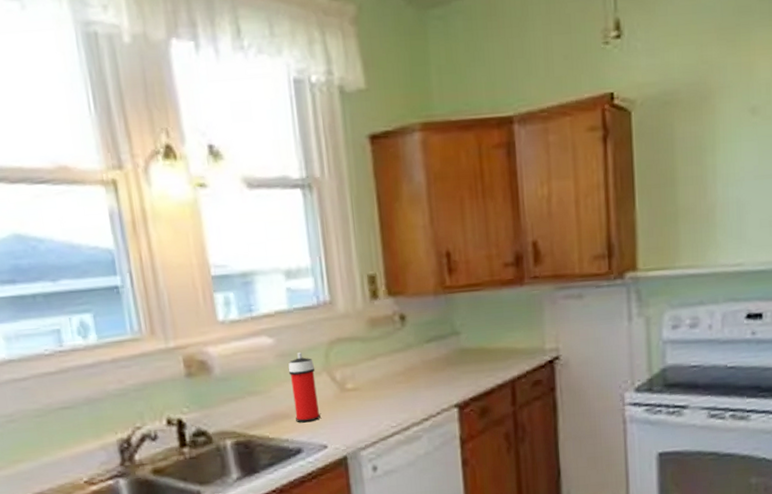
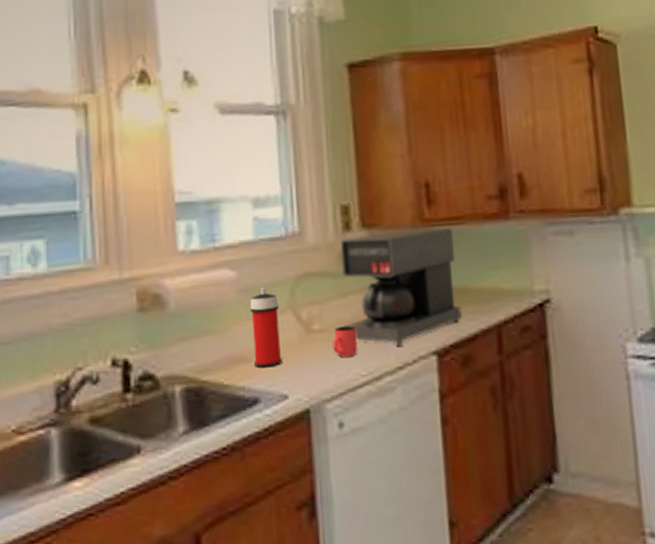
cup: none [365,384,388,412] -> present [332,325,358,357]
coffee maker: none [369,293,480,400] -> present [341,227,462,345]

